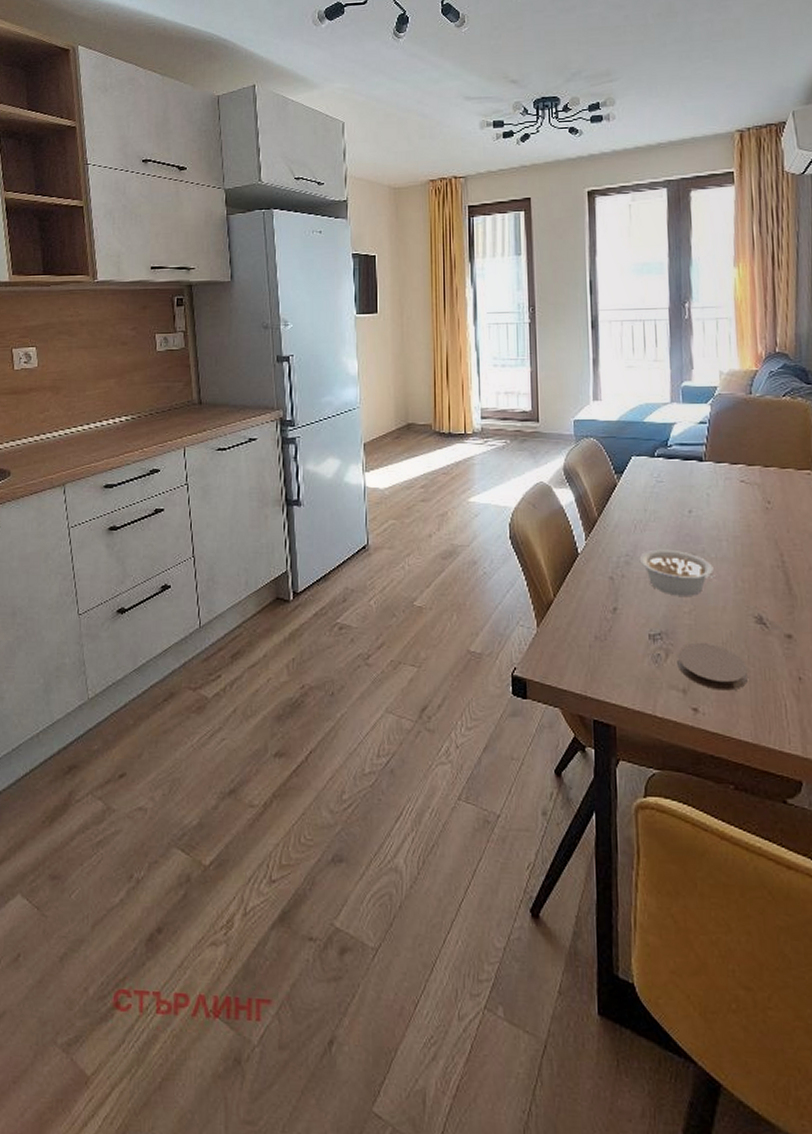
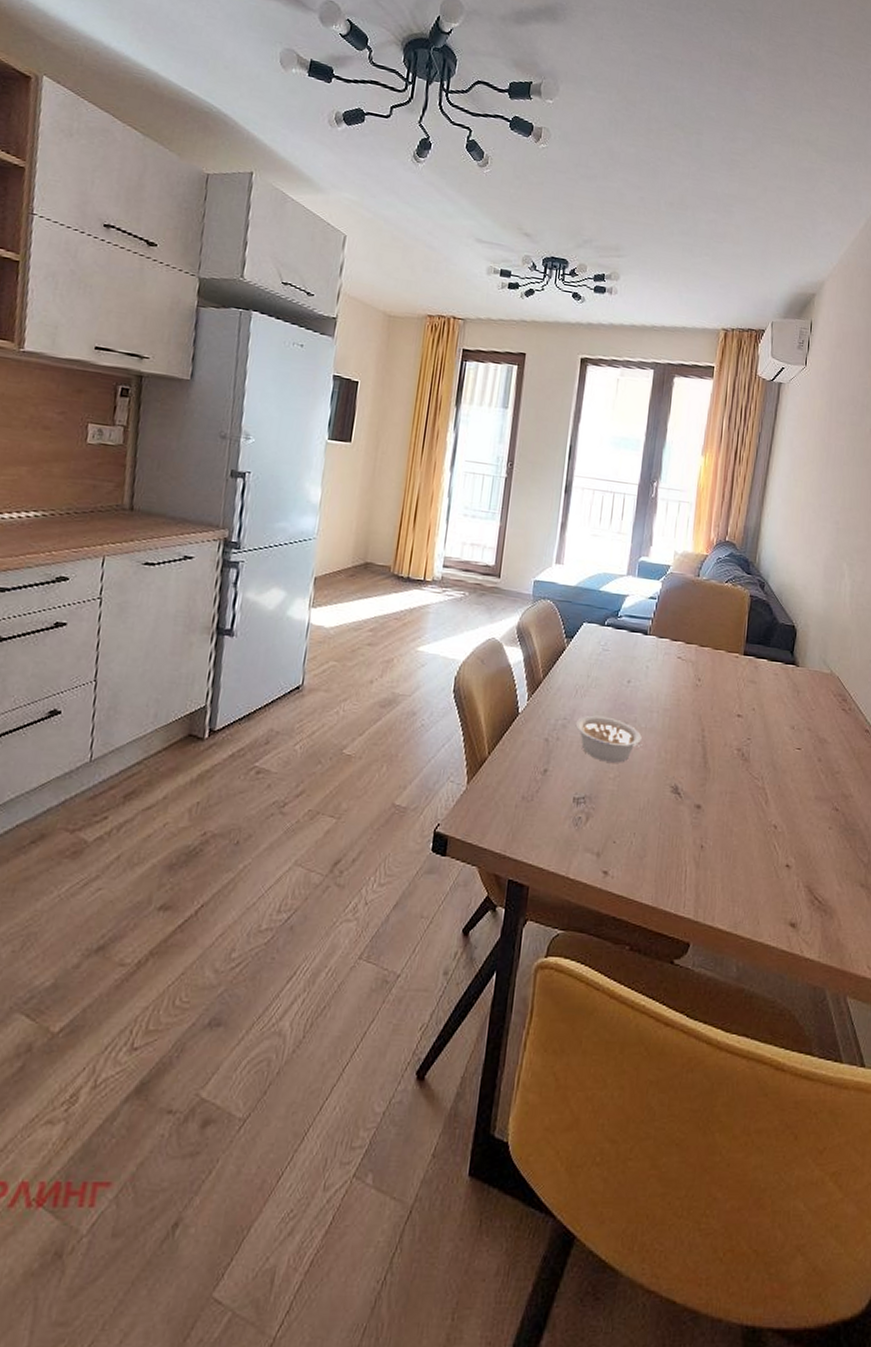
coaster: present [677,642,748,691] -> none [595,807,659,856]

